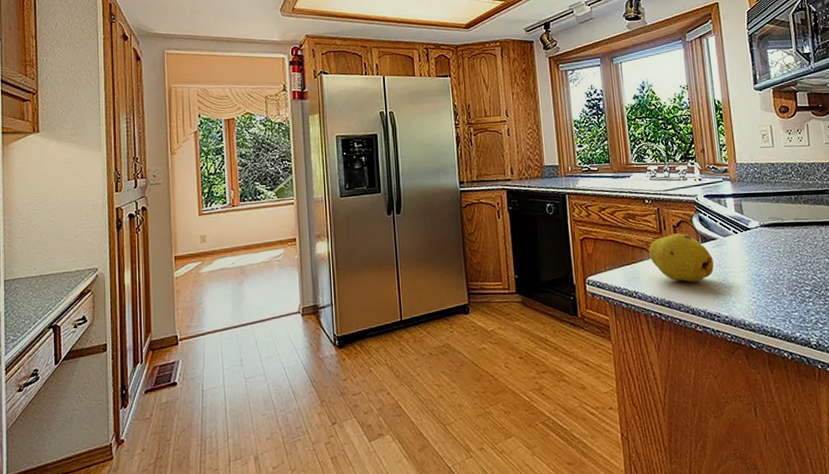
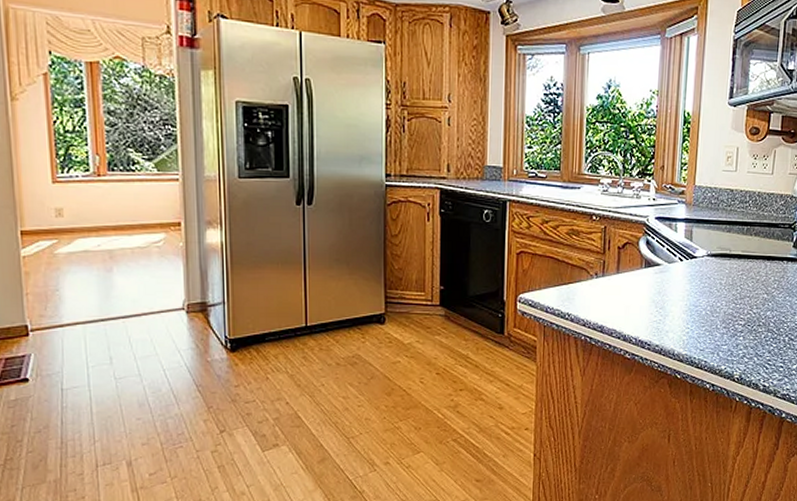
fruit: present [648,233,714,283] -> none [588,255,653,308]

